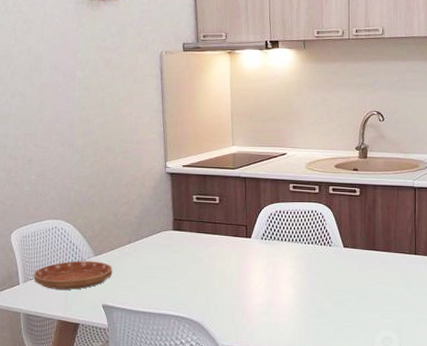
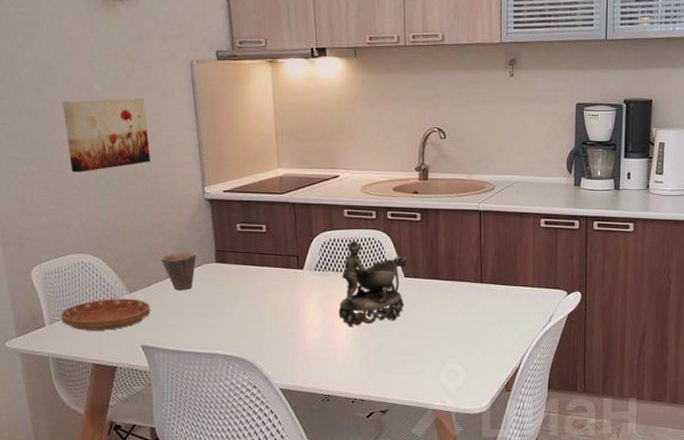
wall art: none [49,83,121,148] -> present [62,97,150,172]
cup: none [124,220,157,255] -> present [160,252,197,291]
decorative bowl: none [282,212,347,292] -> present [338,240,408,326]

